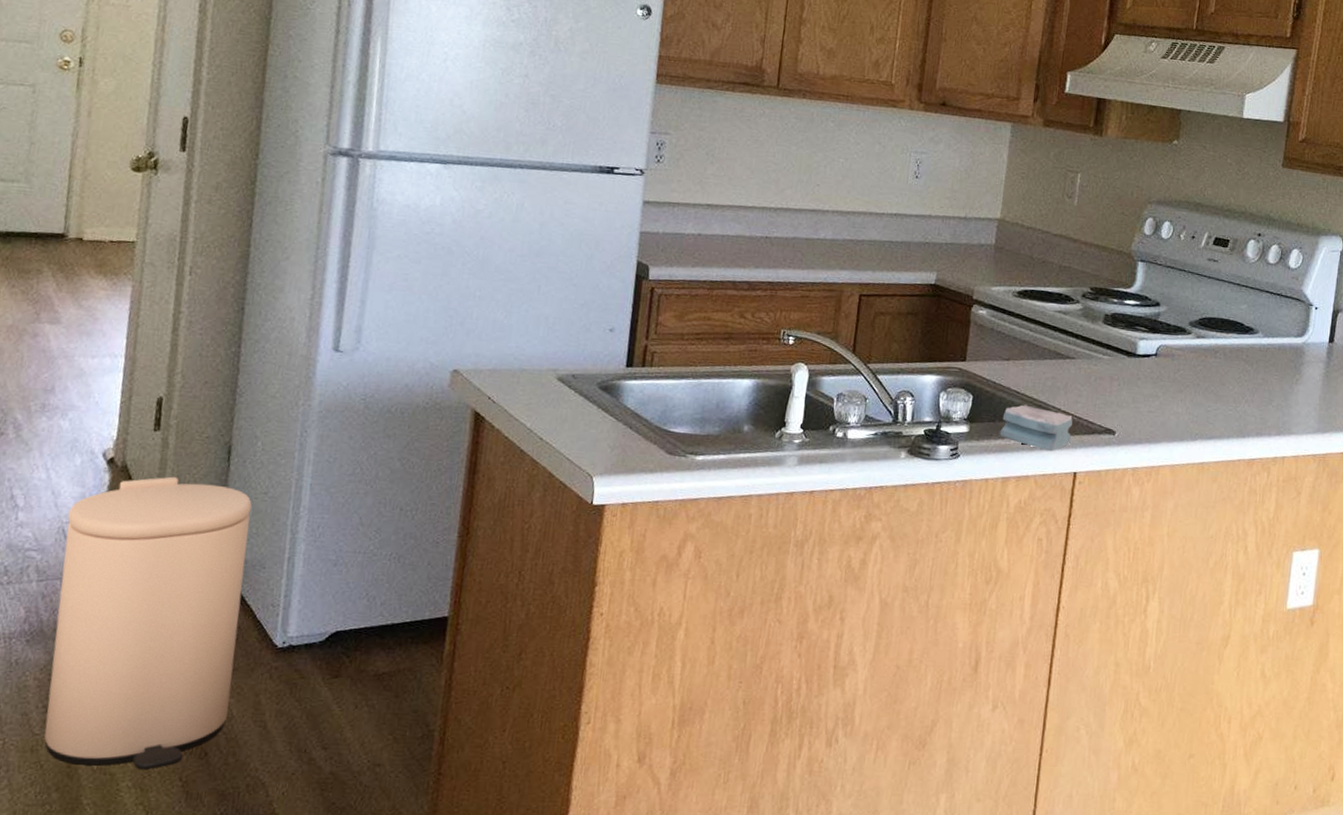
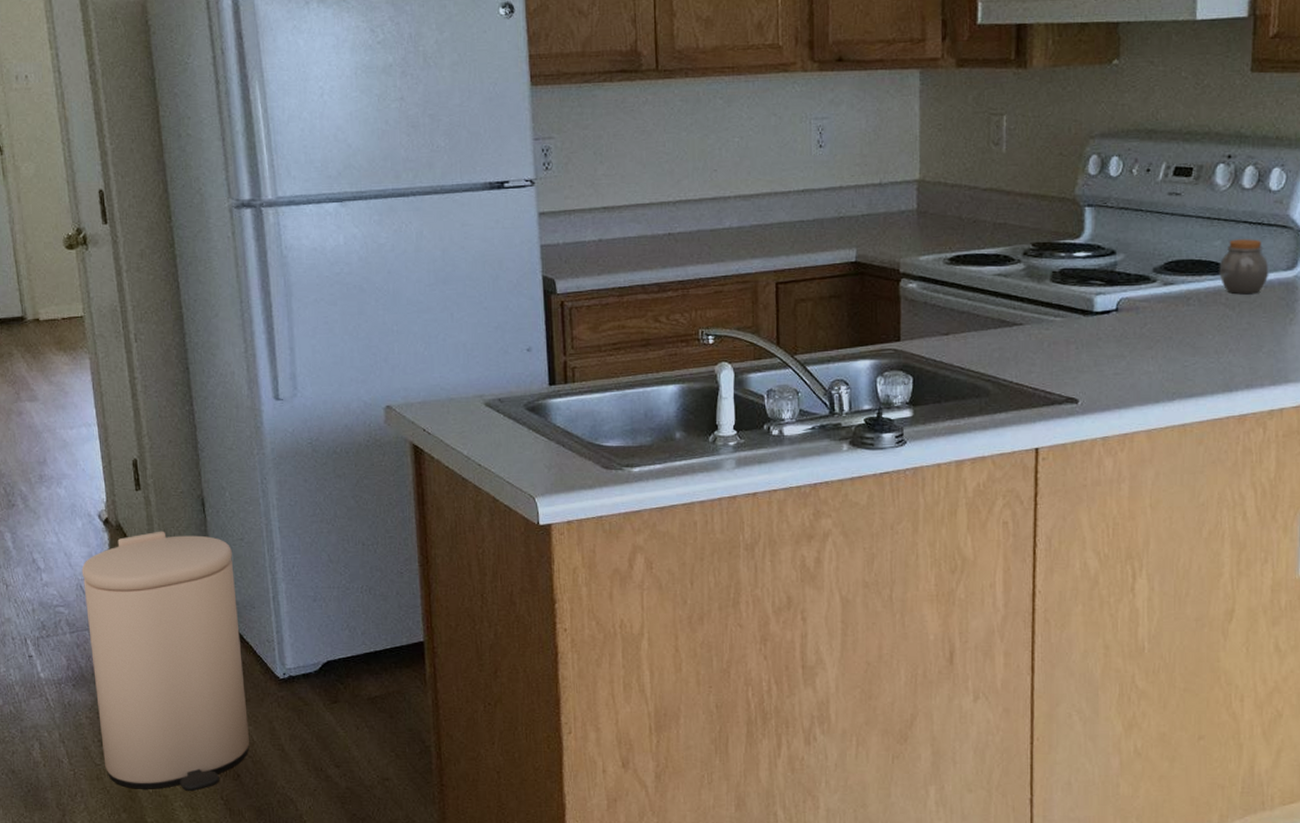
sponge: present [999,405,1073,452] -> none [947,381,1028,429]
jar: none [1242,305,1284,354] -> present [1219,239,1269,294]

